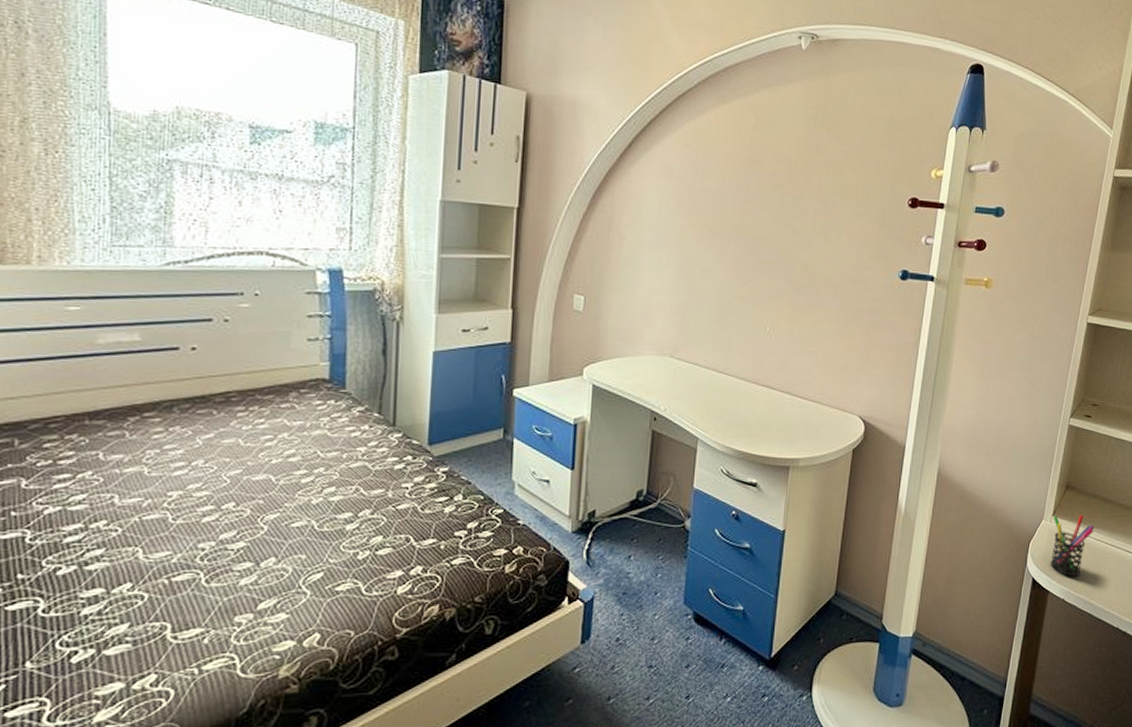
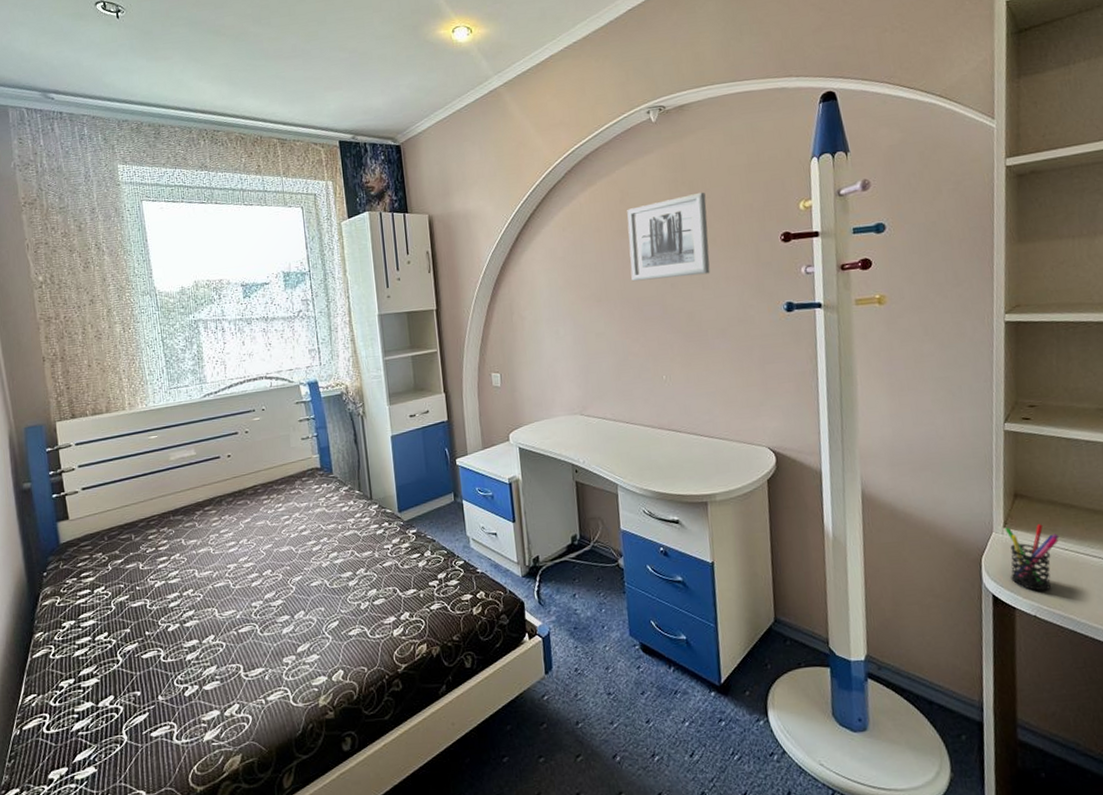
wall art: none [751,137,843,226] -> present [627,192,710,282]

